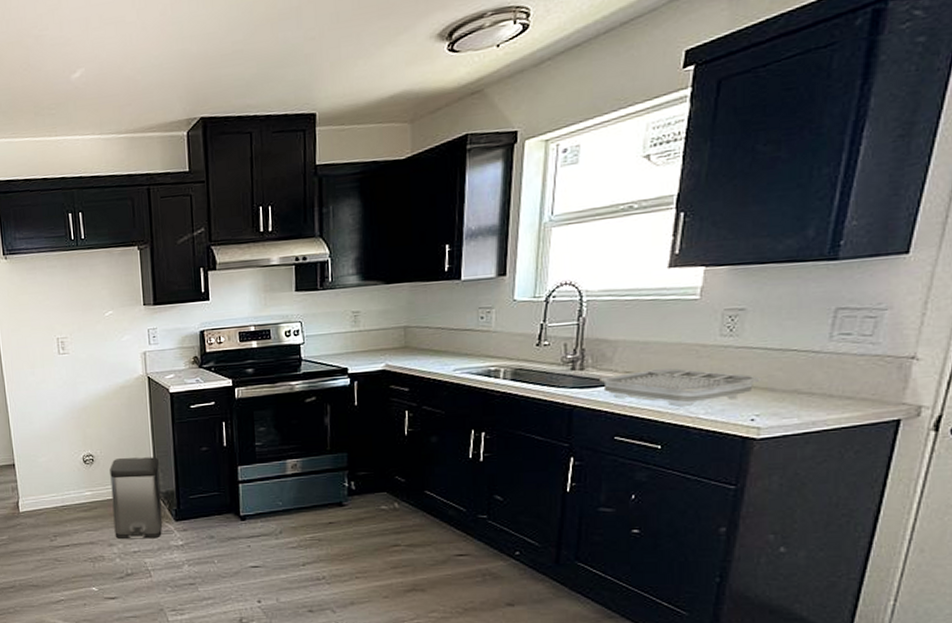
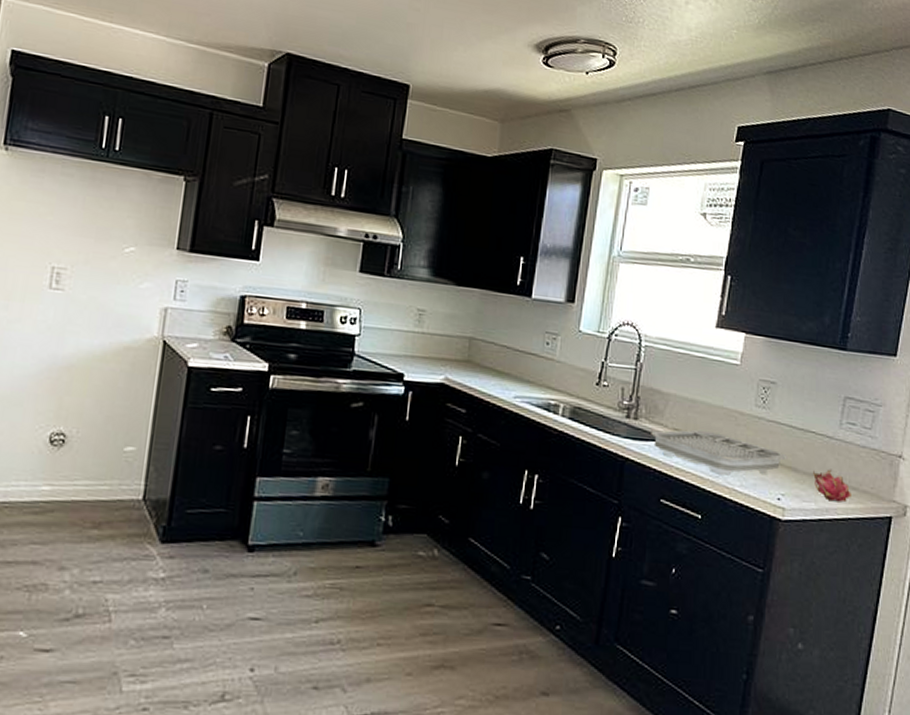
pedal bin: present [110,457,163,540] -> none [71,444,155,566]
fruit: none [795,383,845,414] -> present [813,469,851,503]

